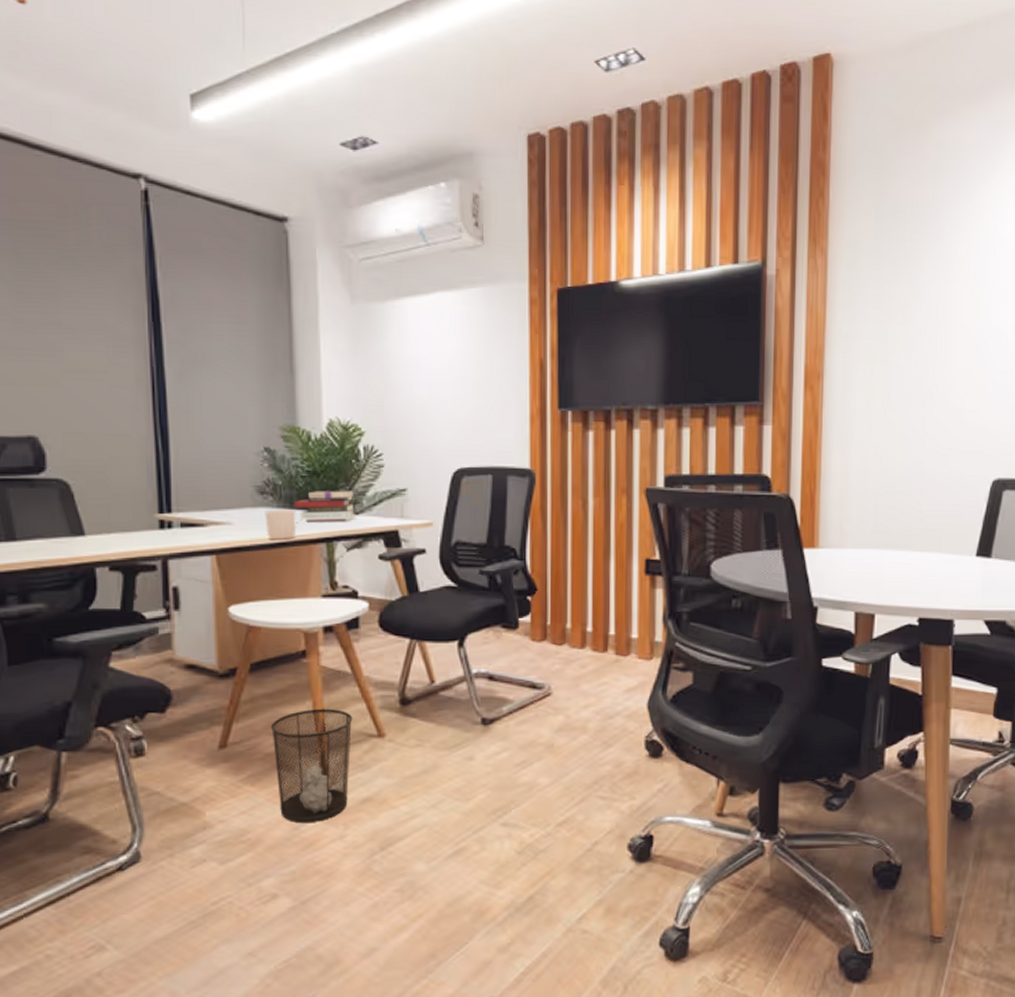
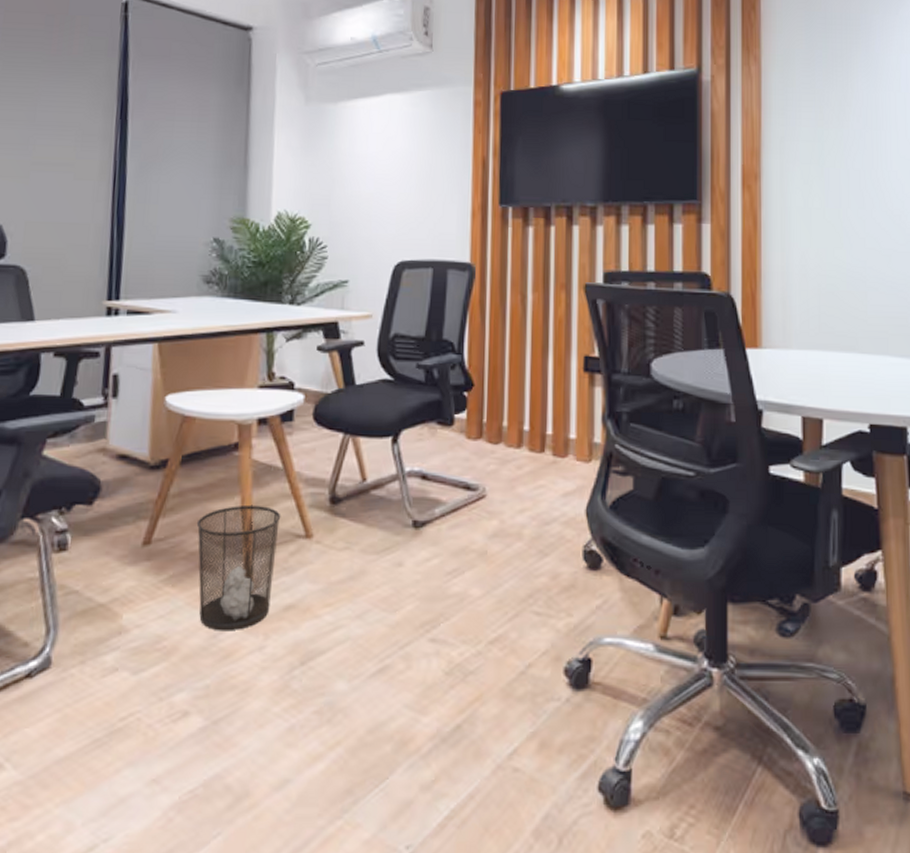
mug: present [265,509,297,541] -> none [209,299,239,330]
books: present [294,490,356,522] -> none [238,280,297,313]

